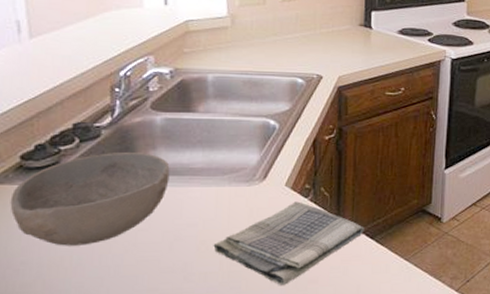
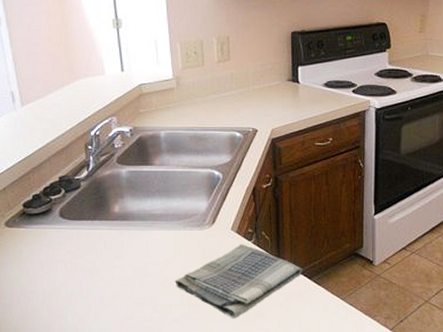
bowl: present [10,151,170,246] -> none [18,200,136,279]

